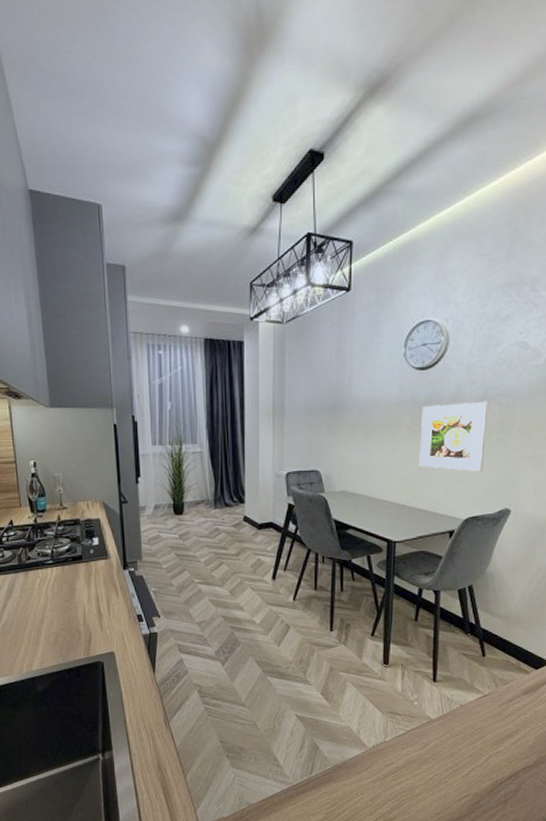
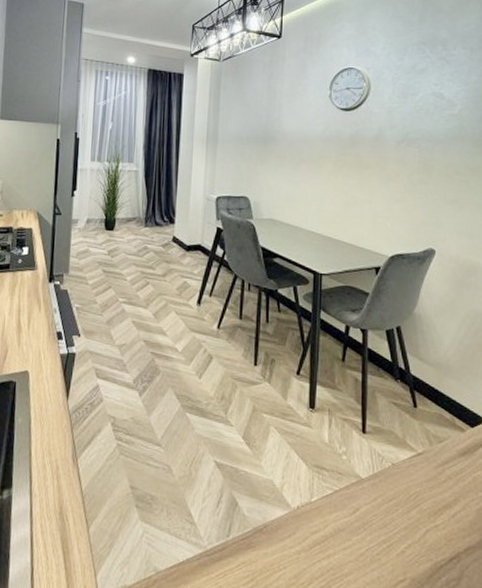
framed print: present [419,401,489,471] -> none [344,143,409,209]

